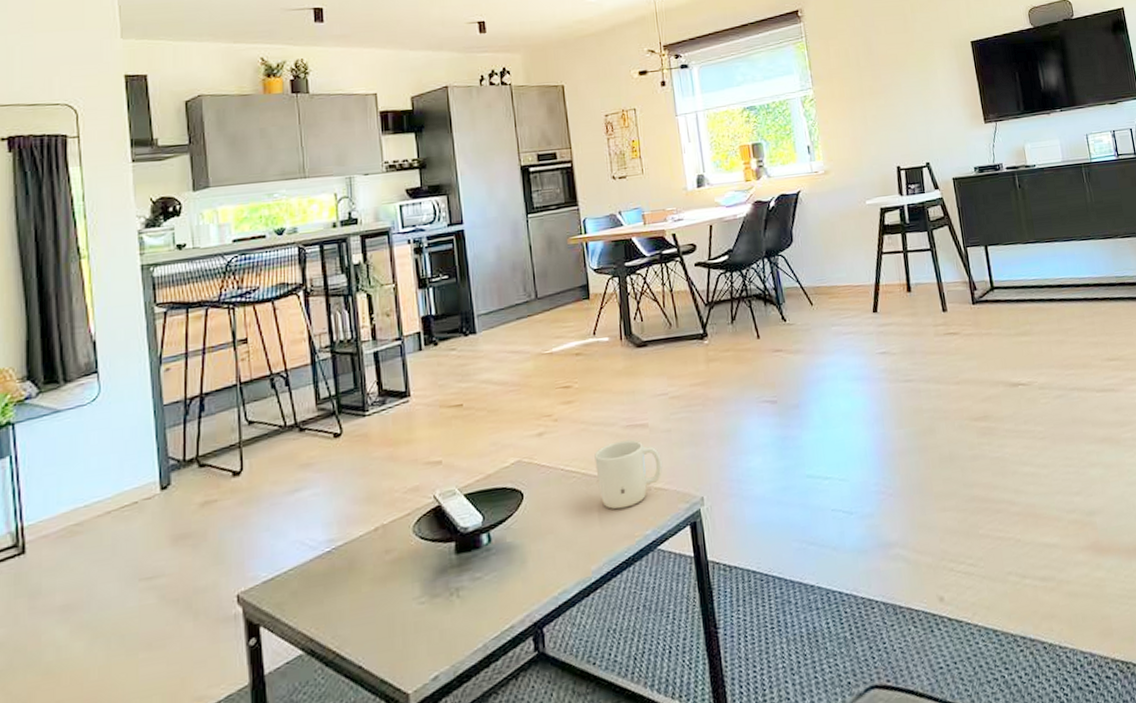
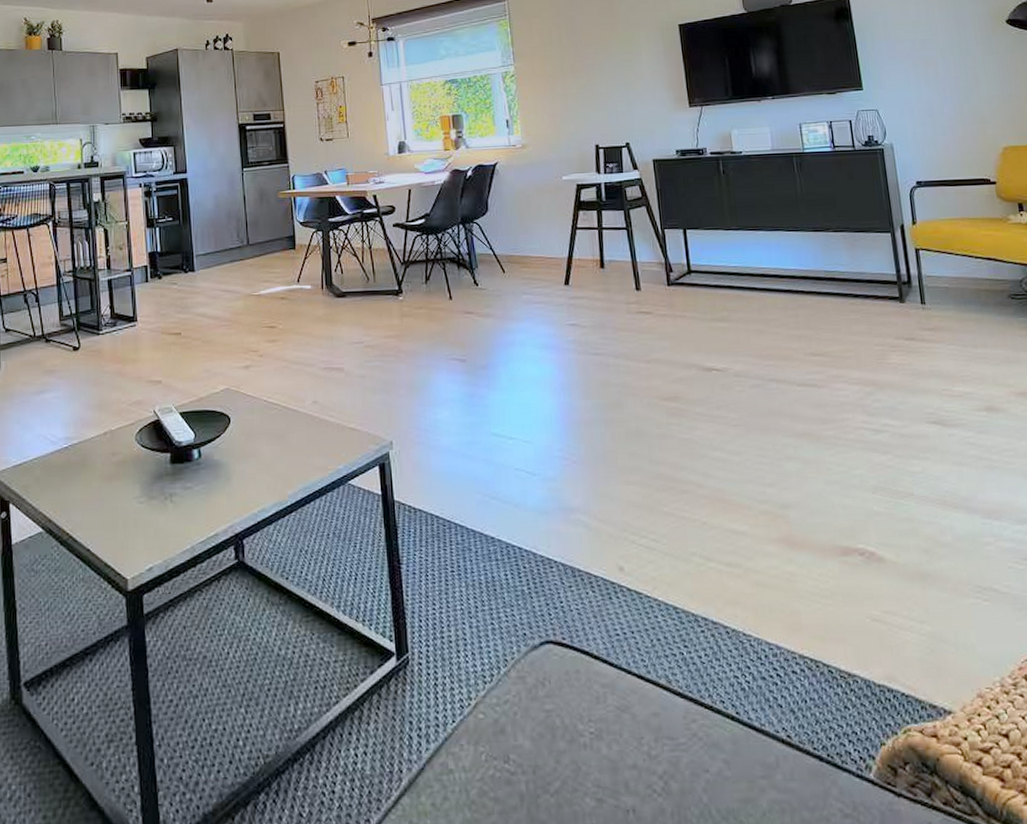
mug: present [594,439,662,510] -> none [294,380,355,443]

